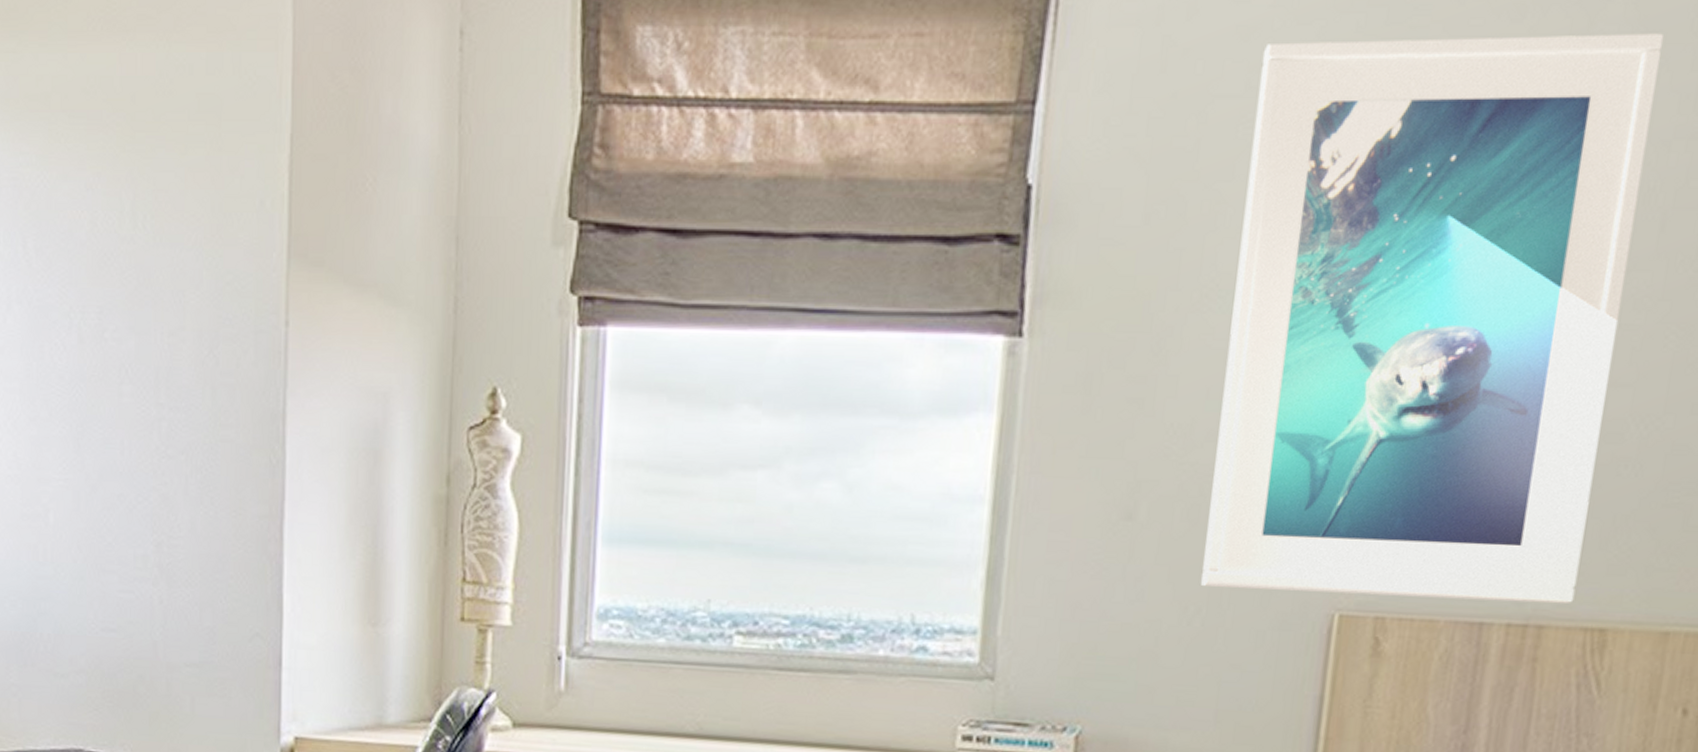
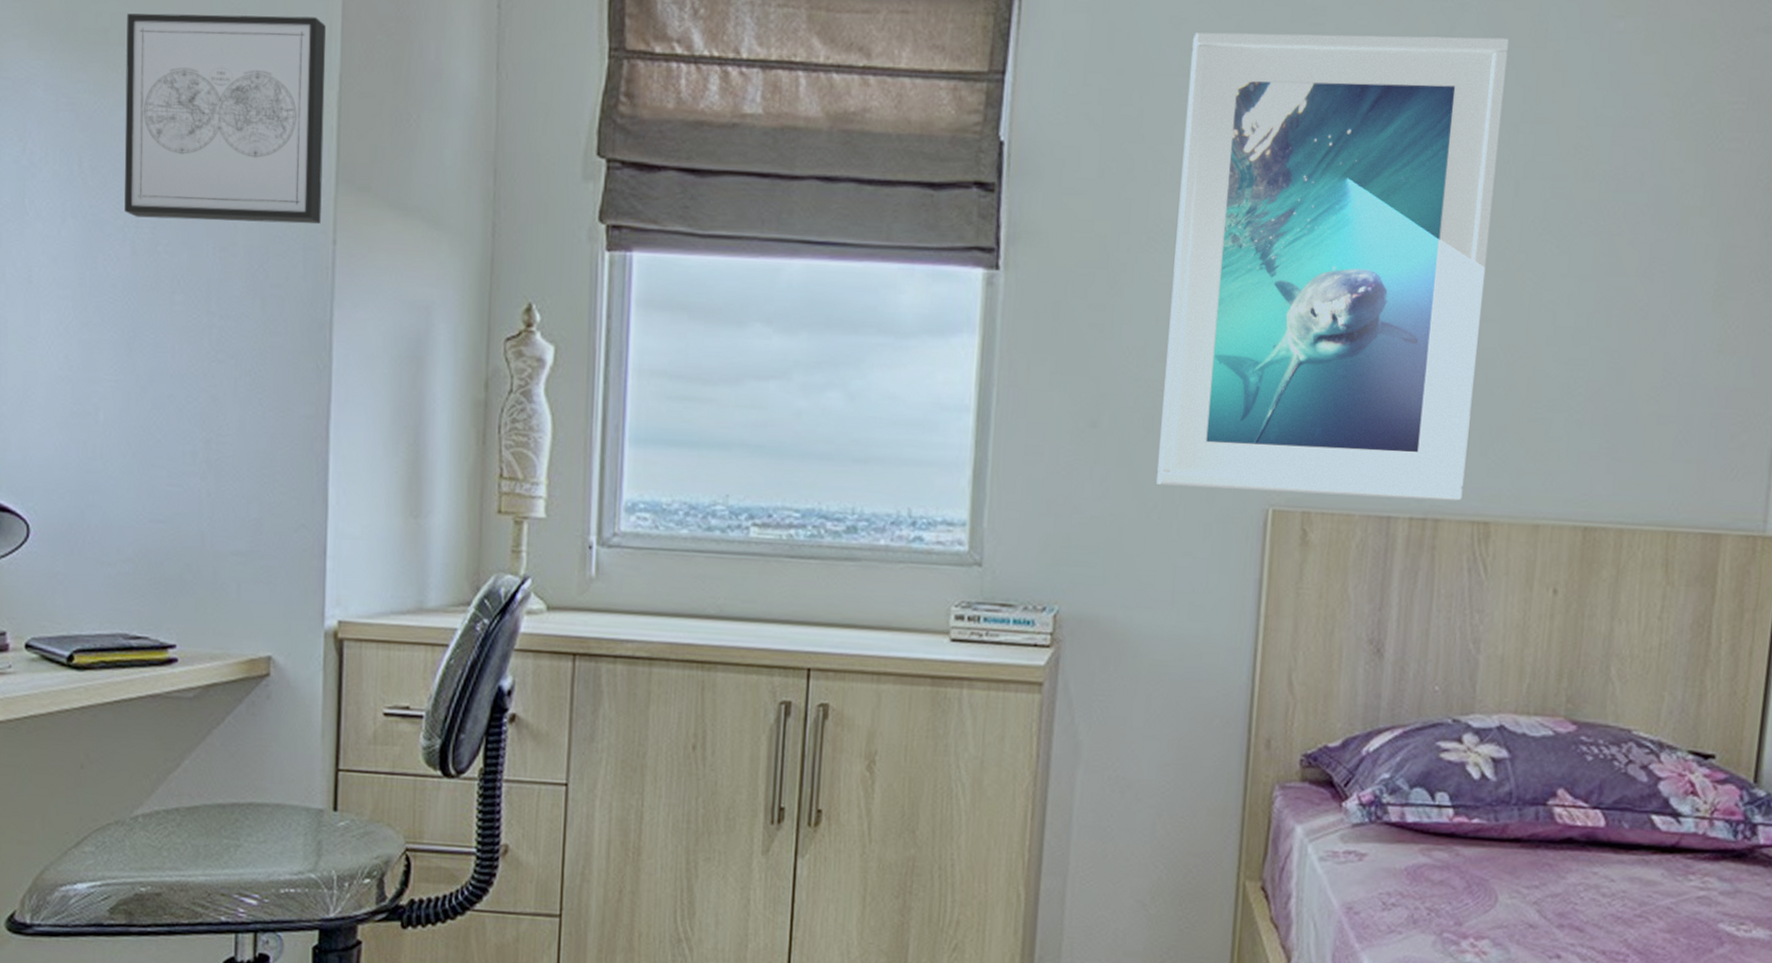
wall art: none [69,71,276,304] -> present [124,13,326,224]

